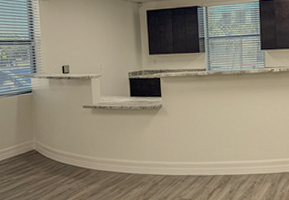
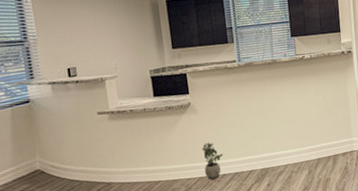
potted plant: none [169,143,189,179] -> present [201,142,224,180]

